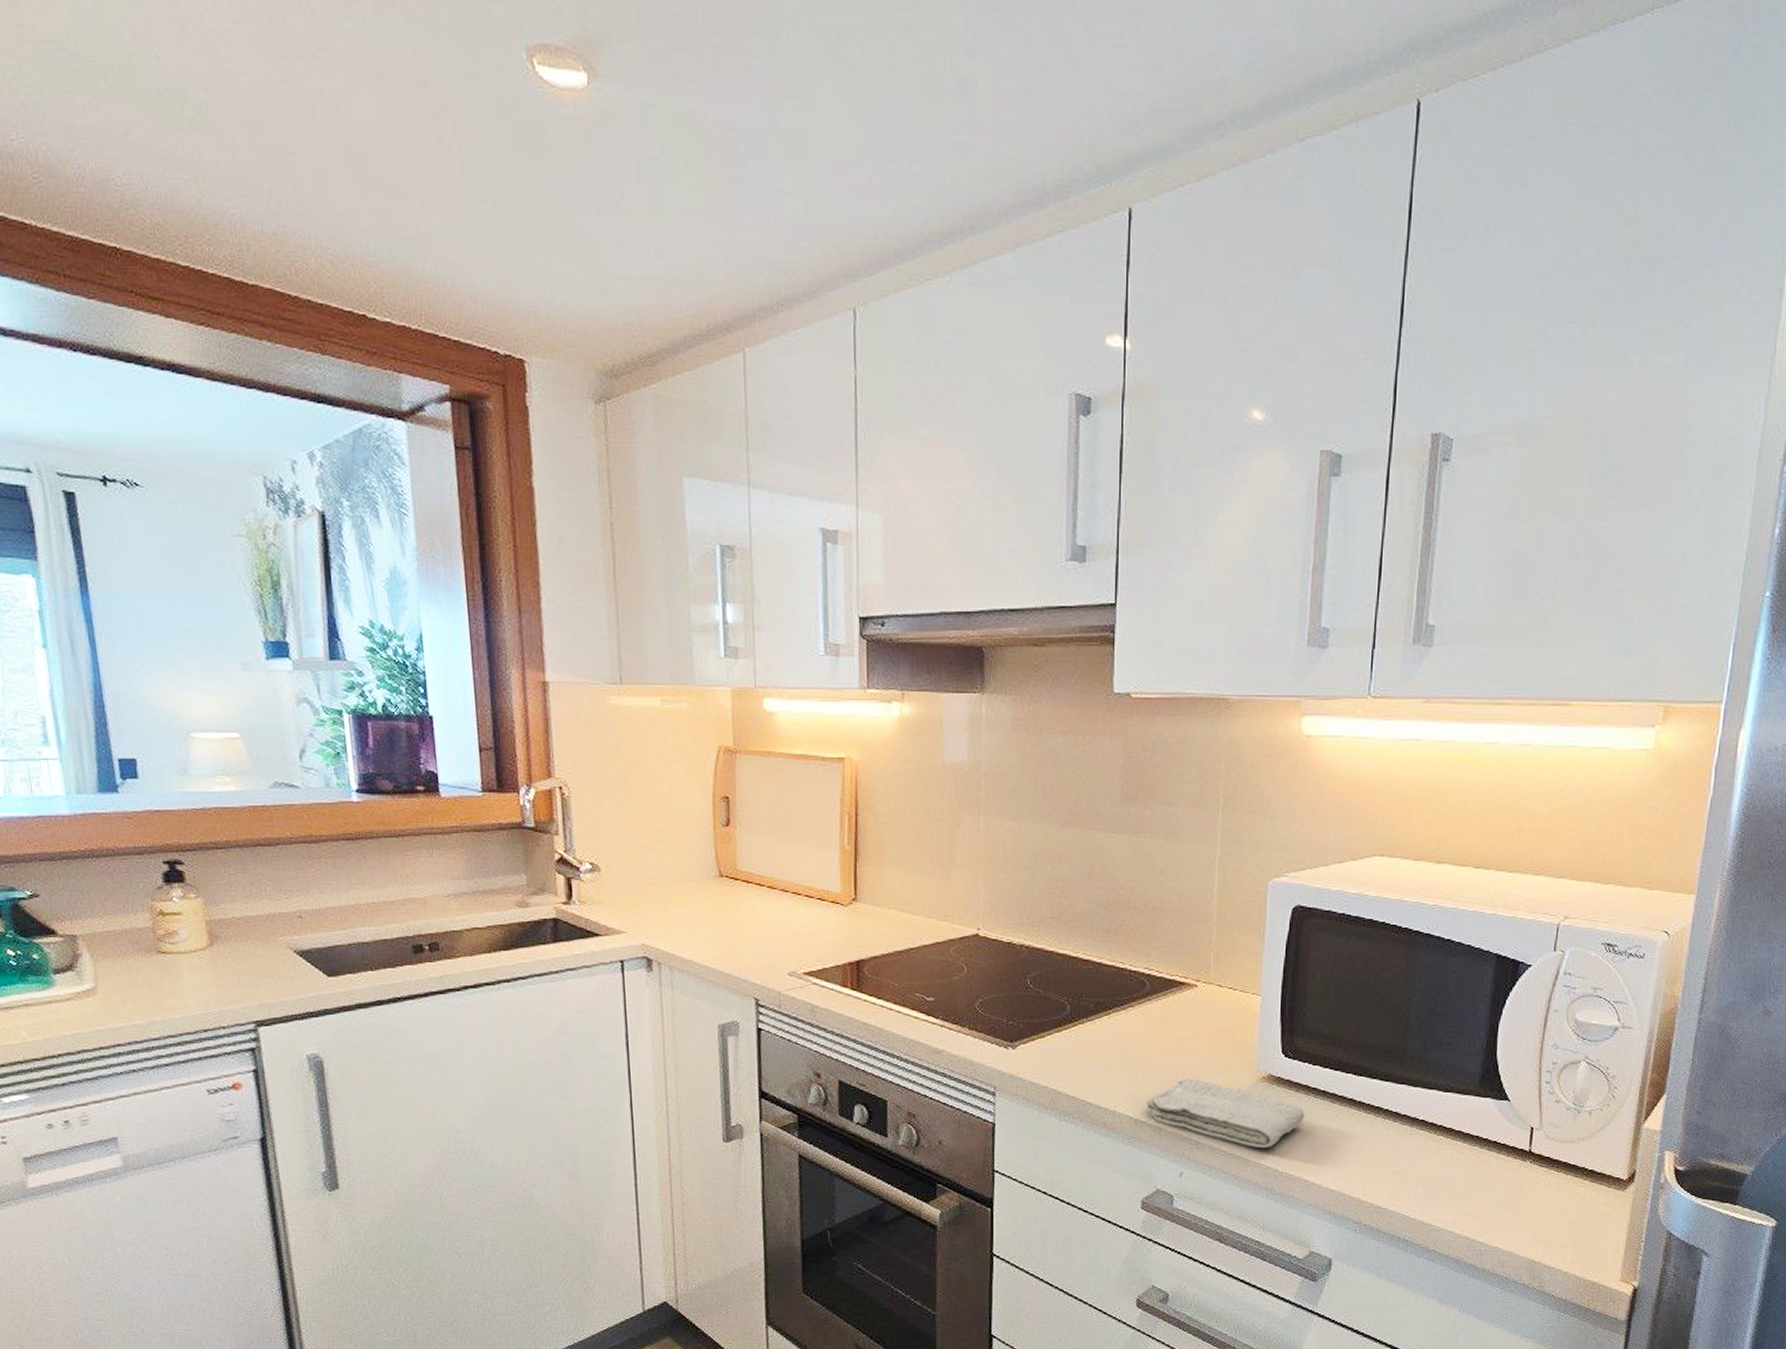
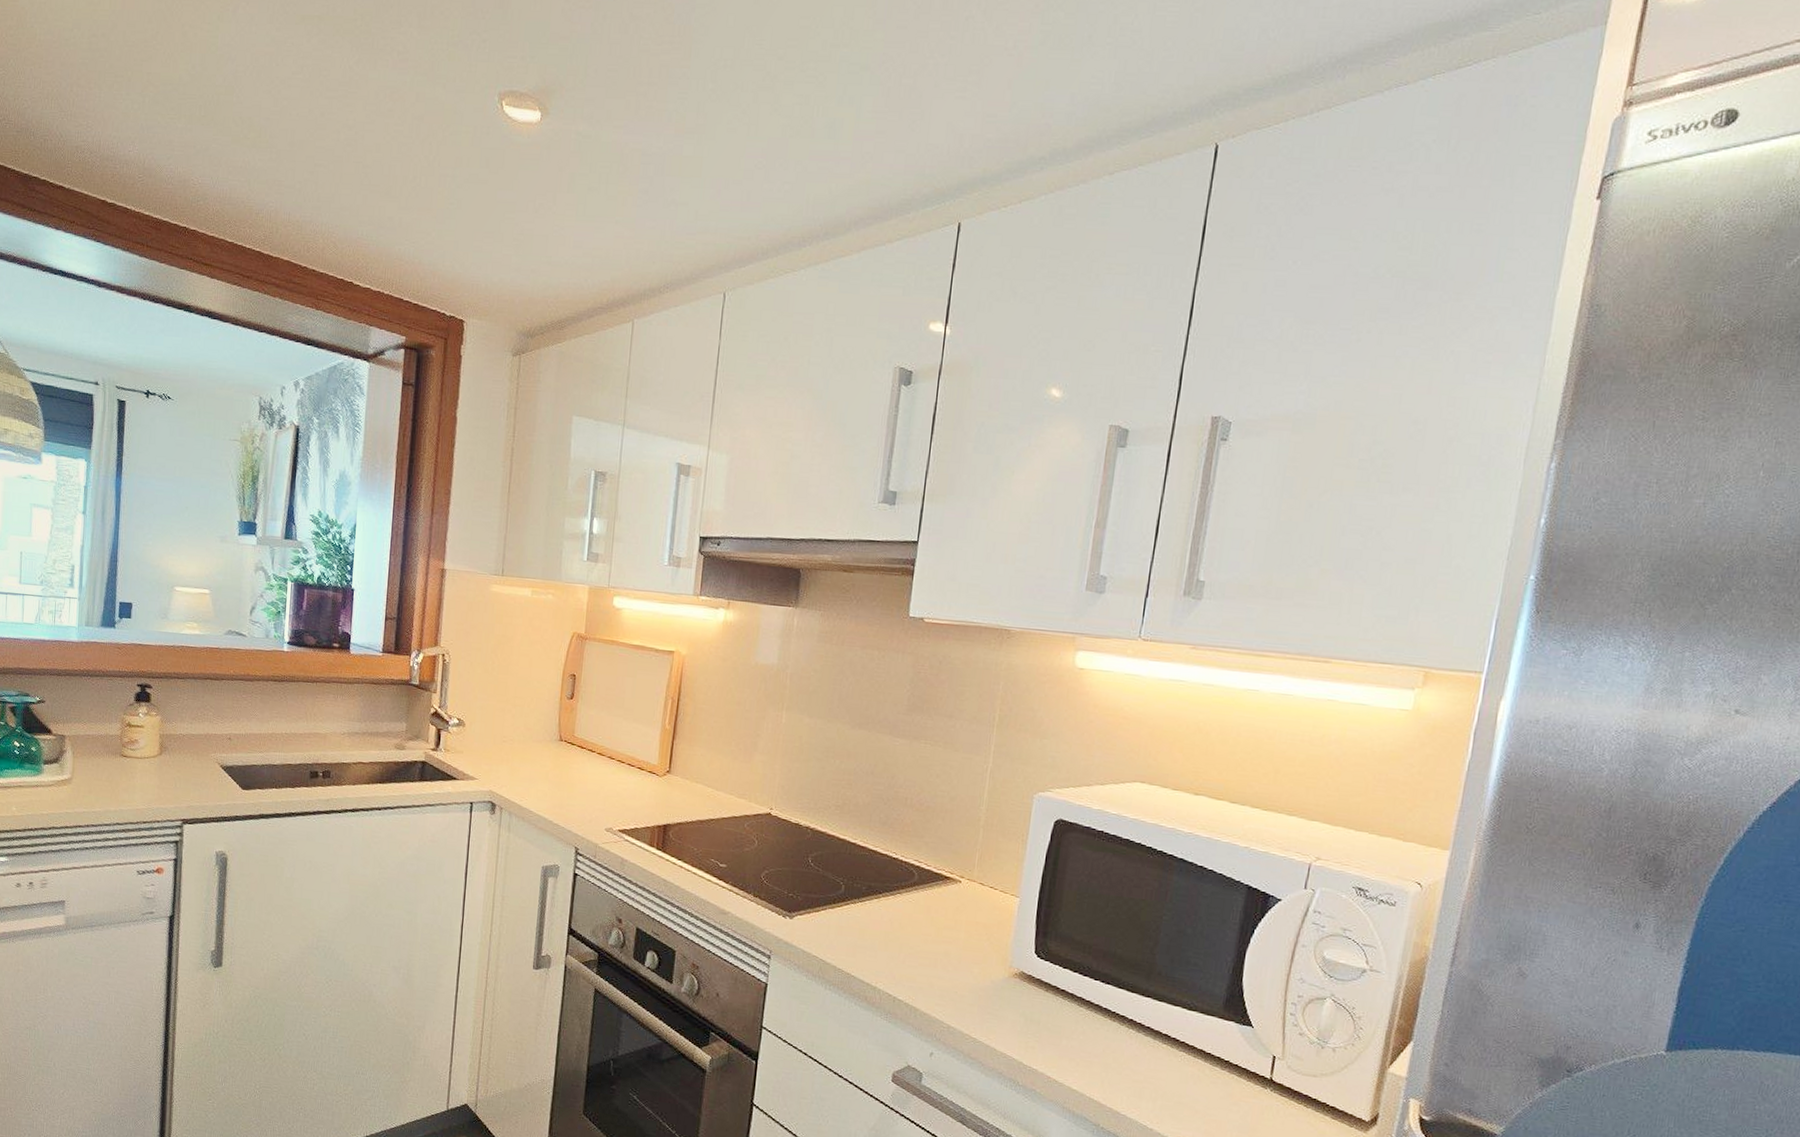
washcloth: present [1145,1078,1305,1149] -> none [903,965,1052,1041]

